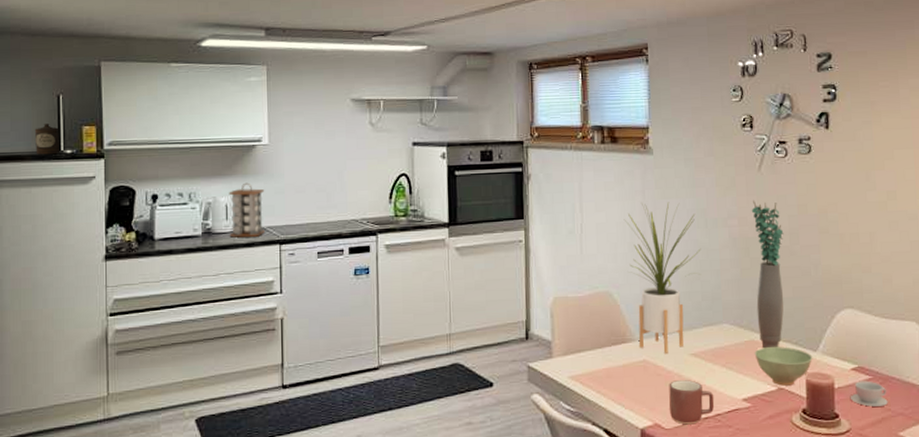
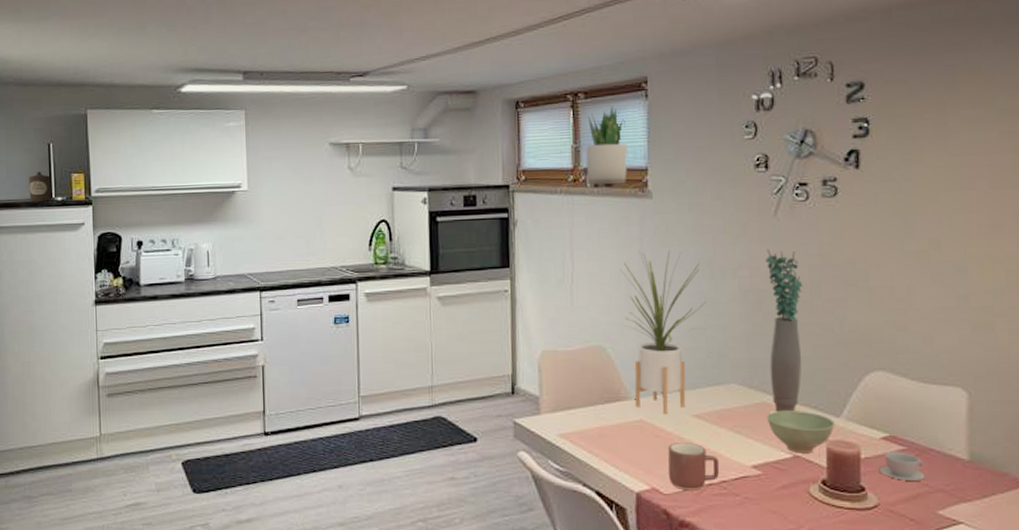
spice rack: present [228,182,265,238] -> none [210,229,245,285]
planter: none [593,69,631,142] -> present [585,106,628,185]

